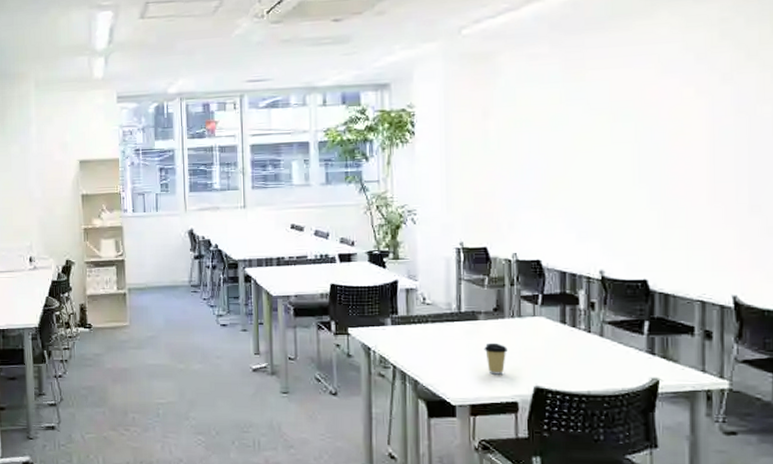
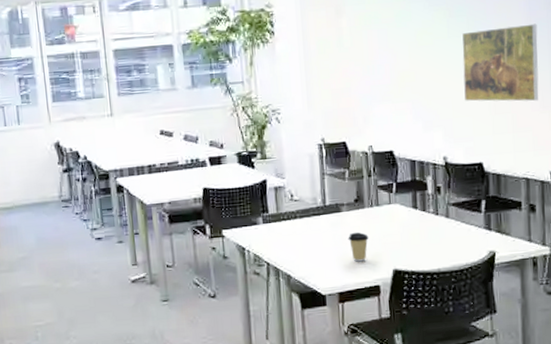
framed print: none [627,131,722,217] -> present [462,23,539,102]

